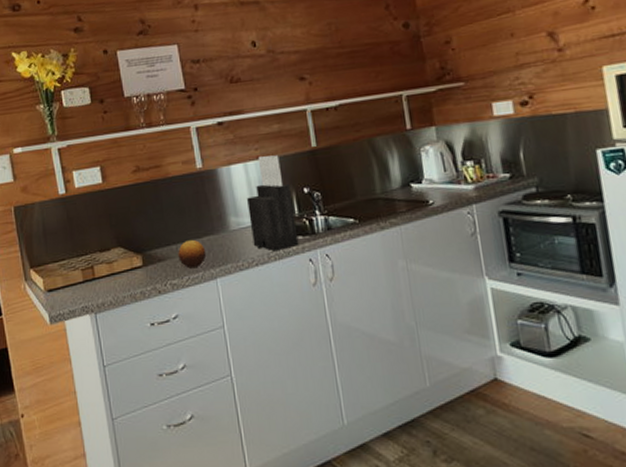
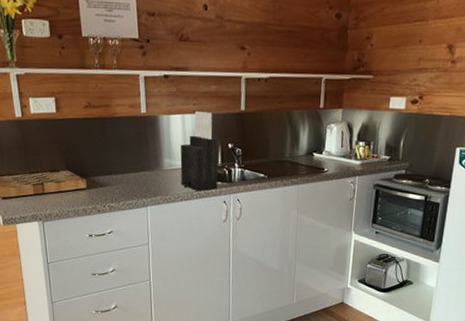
fruit: present [178,239,207,269] -> none [117,172,141,196]

